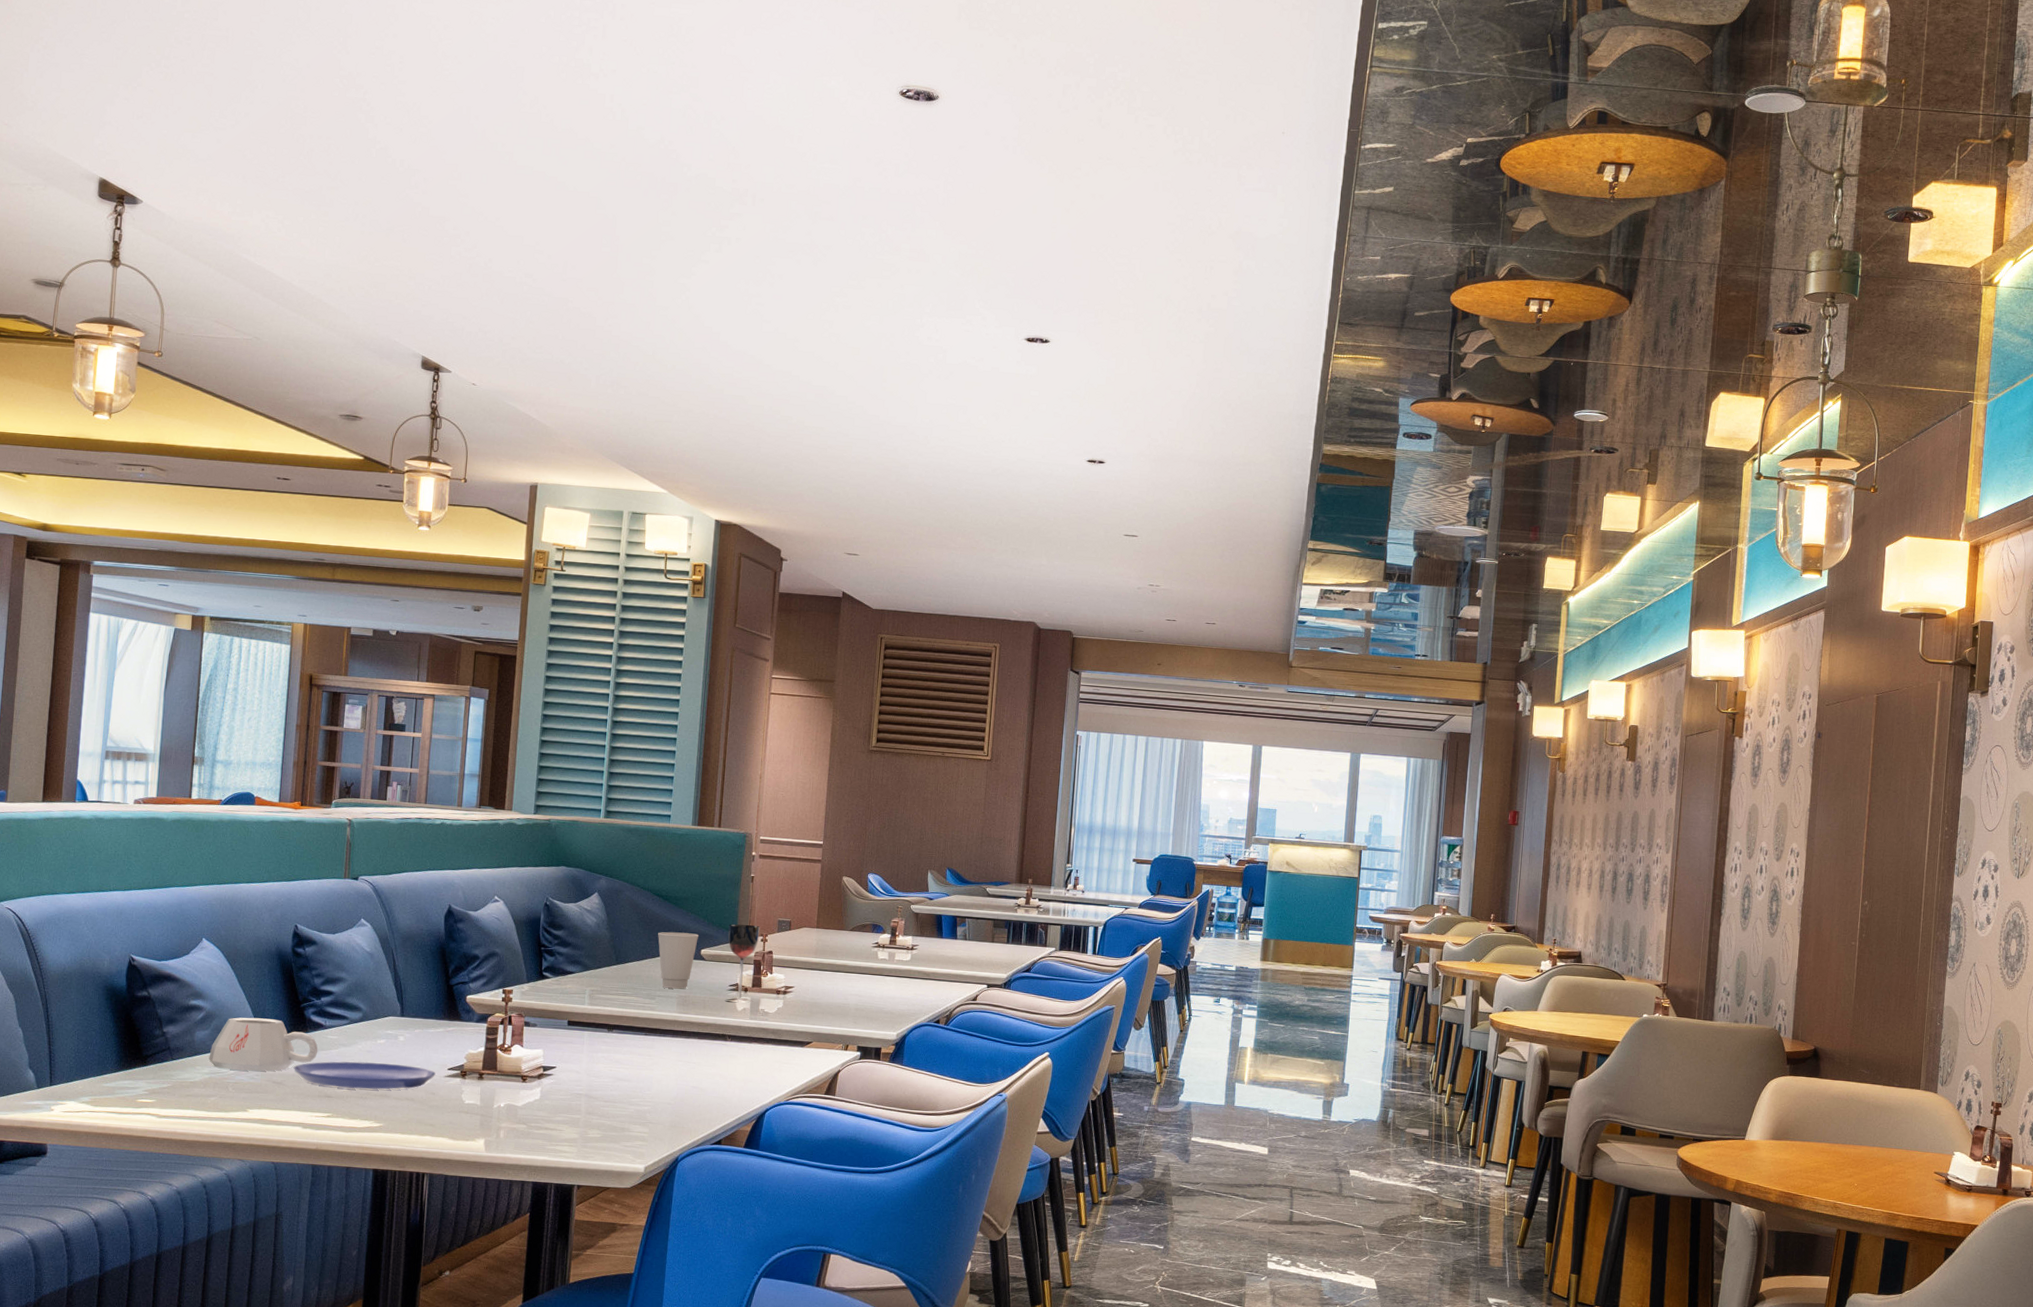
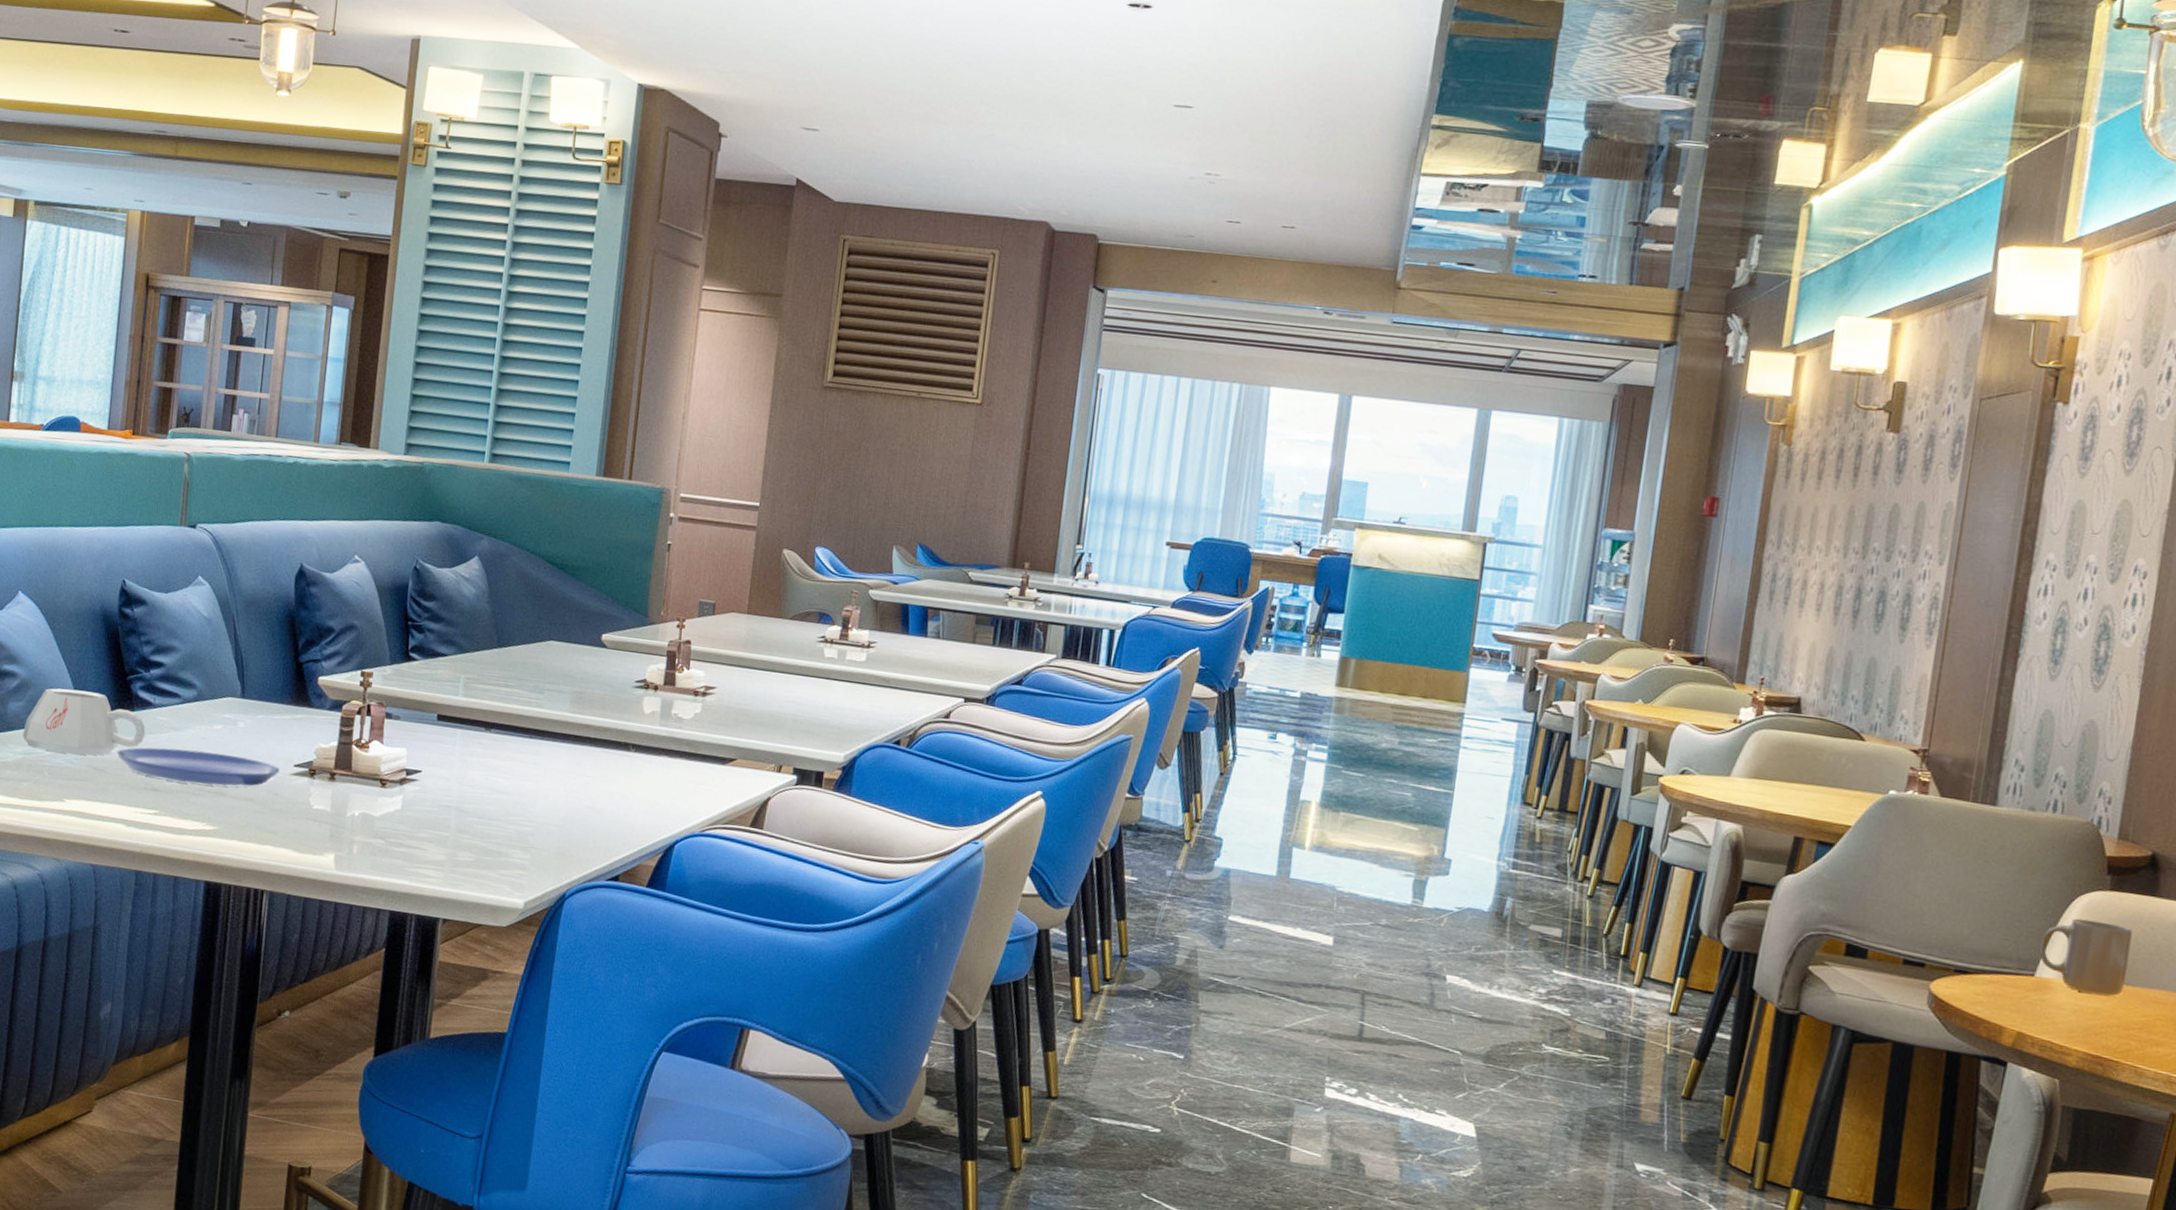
cup: present [657,932,699,989] -> none [548,609,601,683]
wineglass: present [724,924,760,1003] -> none [629,603,677,705]
cup: none [1747,1097,1806,1151] -> present [2039,918,2133,997]

